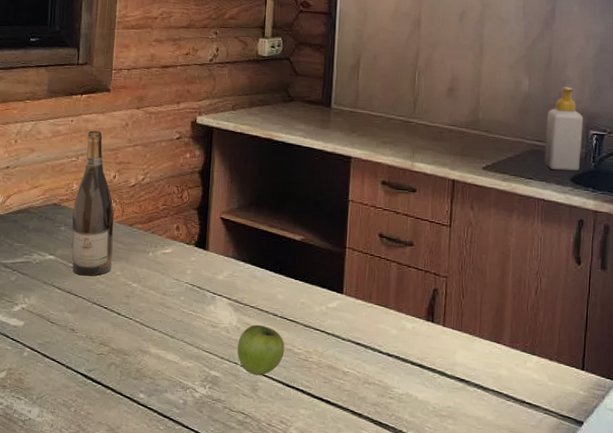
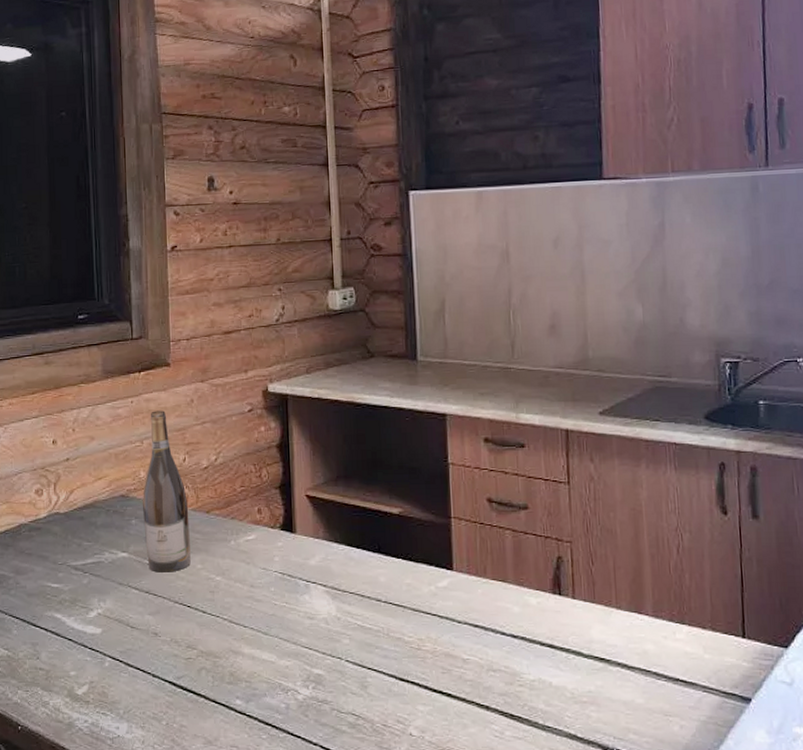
fruit: present [237,324,285,375] -> none [340,612,394,669]
soap bottle: present [544,87,584,172] -> none [668,311,714,409]

